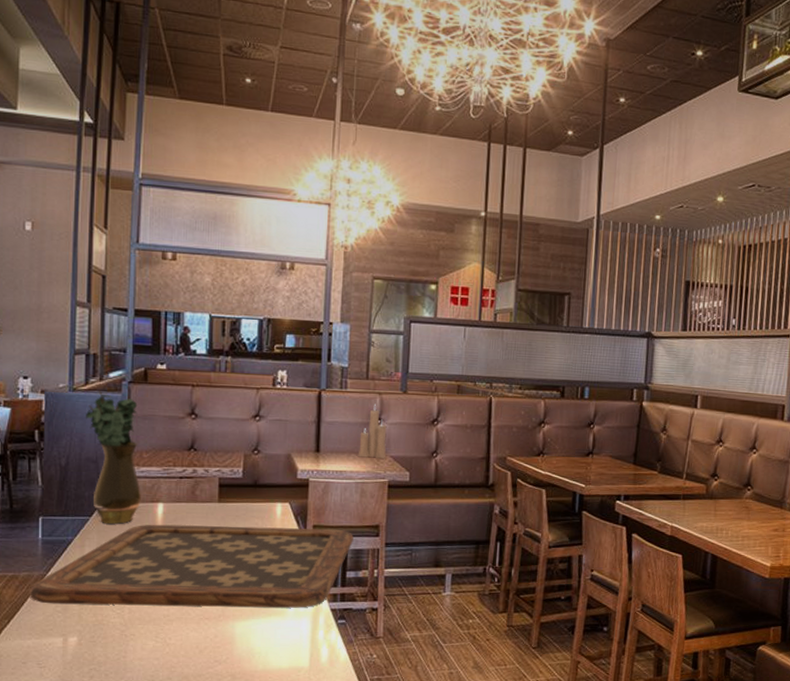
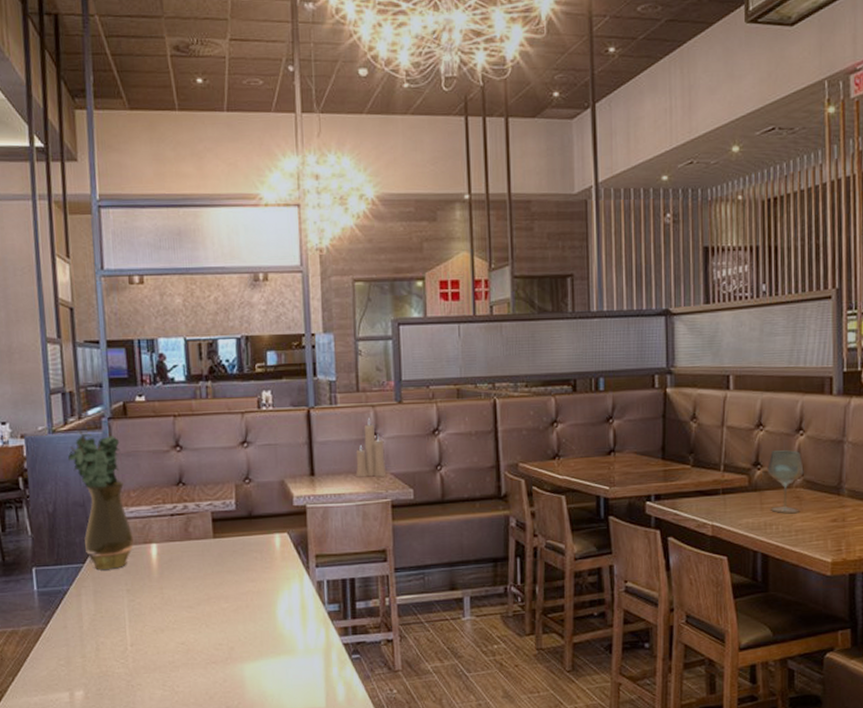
tray: present [29,524,354,608] -> none [30,557,360,658]
wine glass: none [723,465,754,522] -> present [767,450,804,514]

